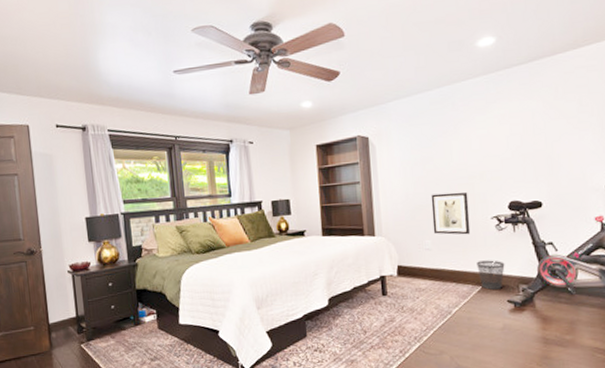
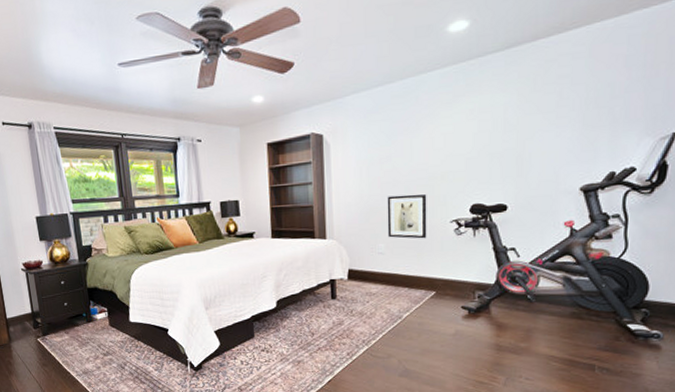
wastebasket: present [477,260,505,290] -> none [432,265,462,296]

